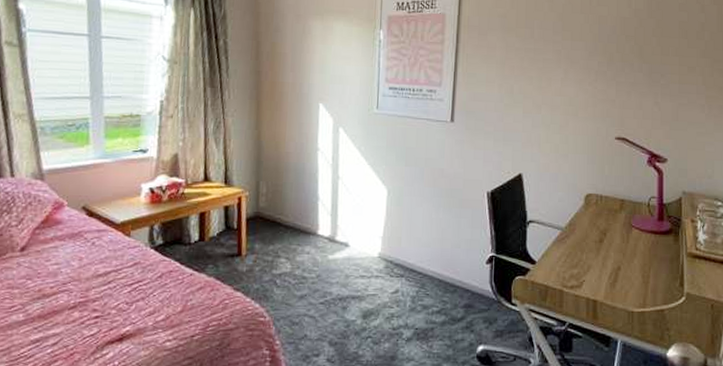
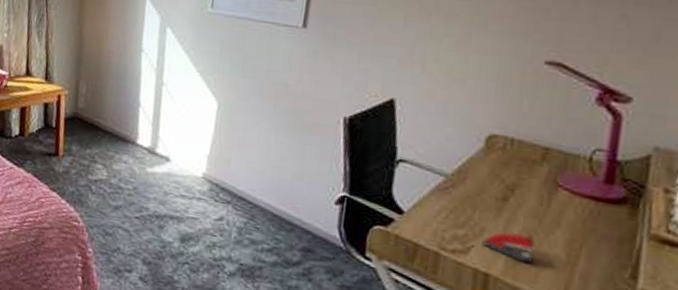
stapler: none [590,266,623,288] -> present [482,232,536,264]

